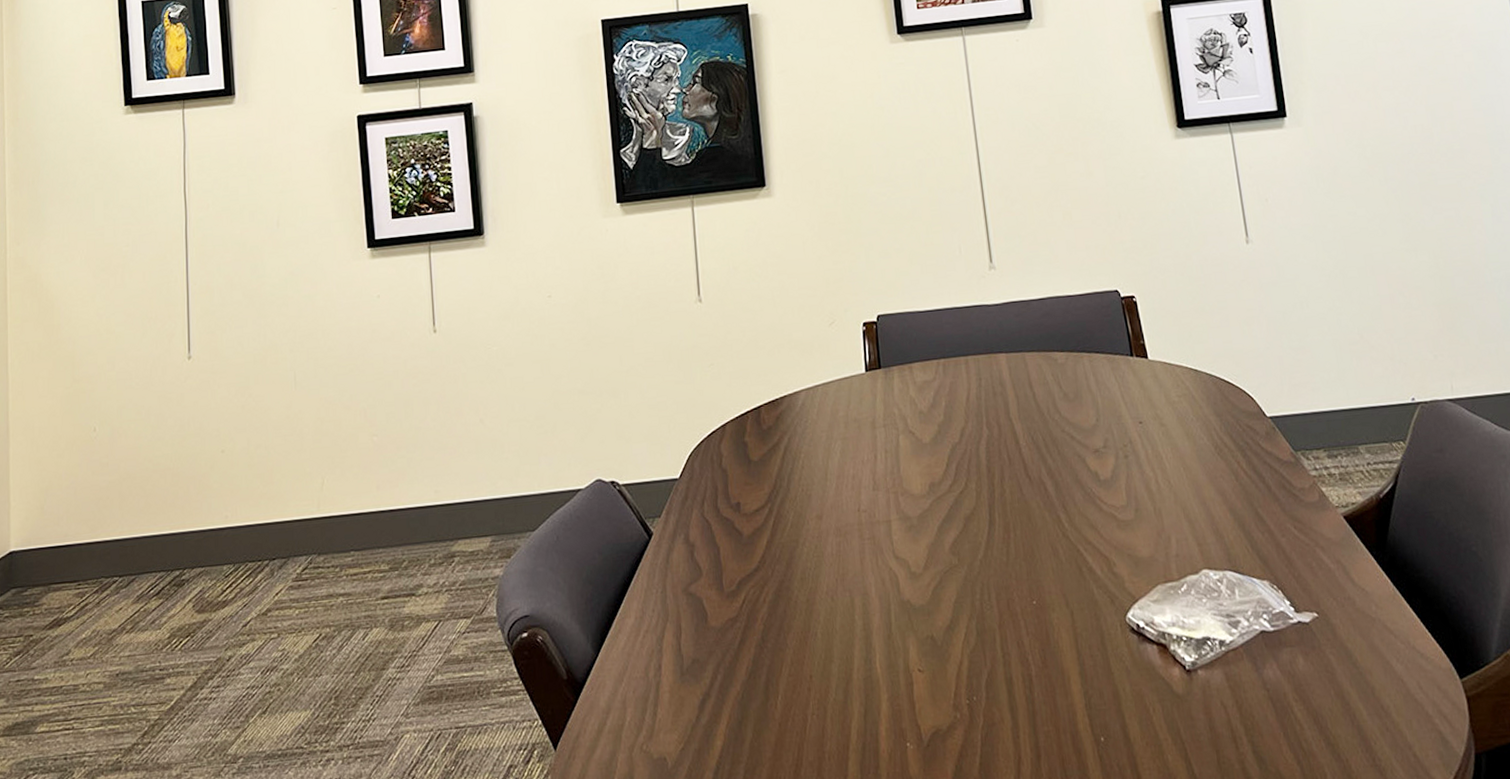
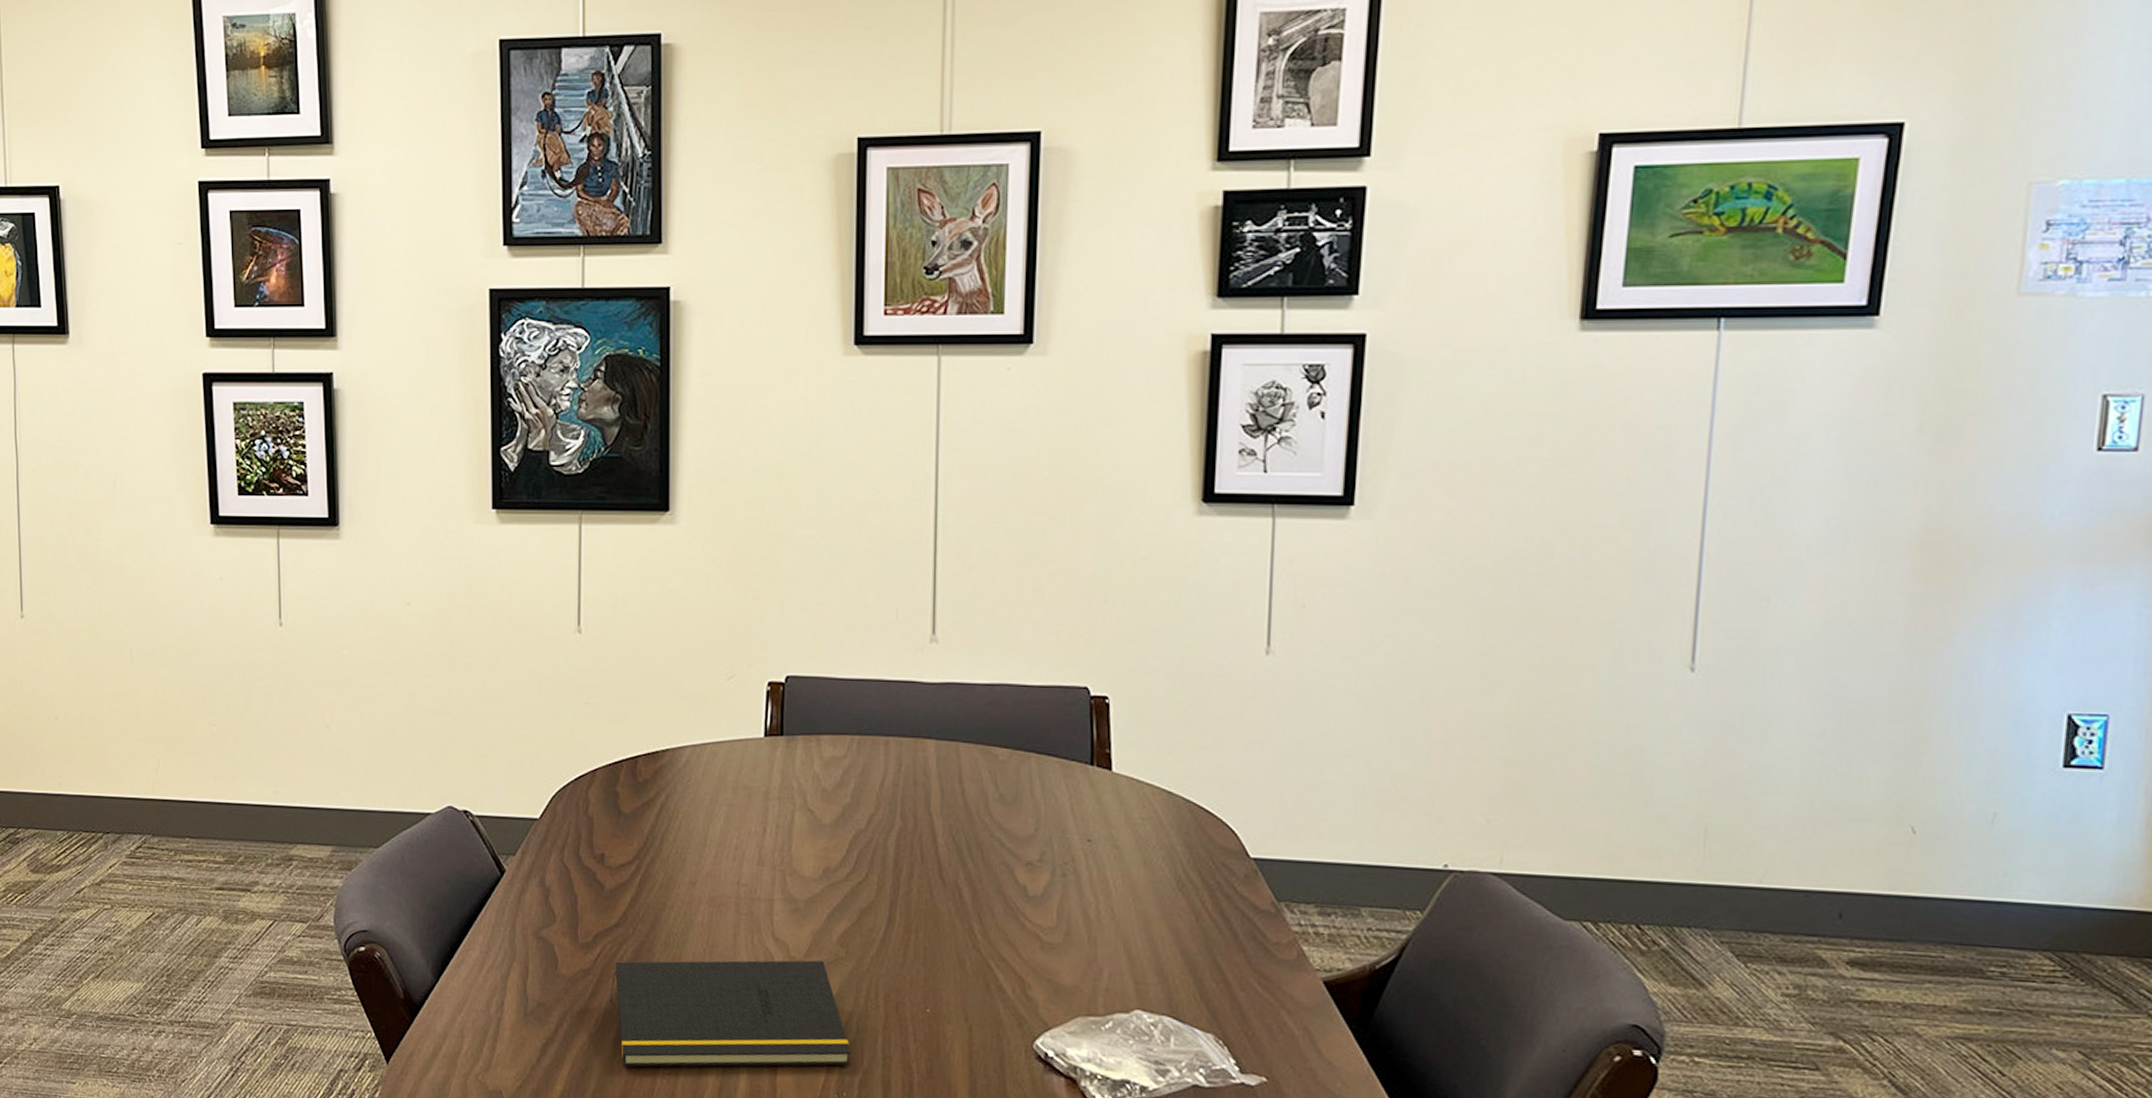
notepad: none [757,572,975,710] -> present [610,960,852,1067]

